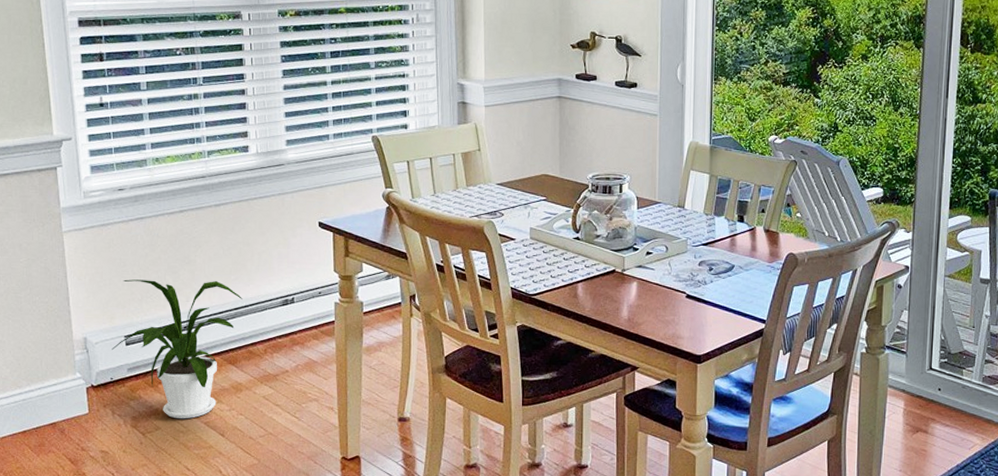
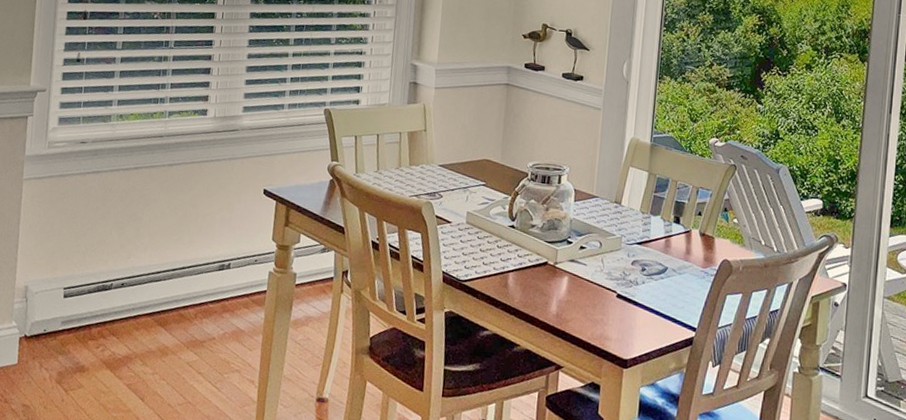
house plant: present [112,279,243,419] -> none [50,231,182,379]

